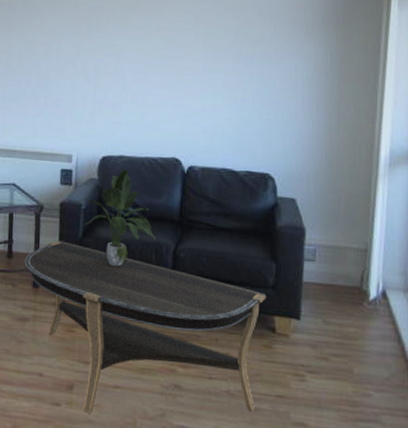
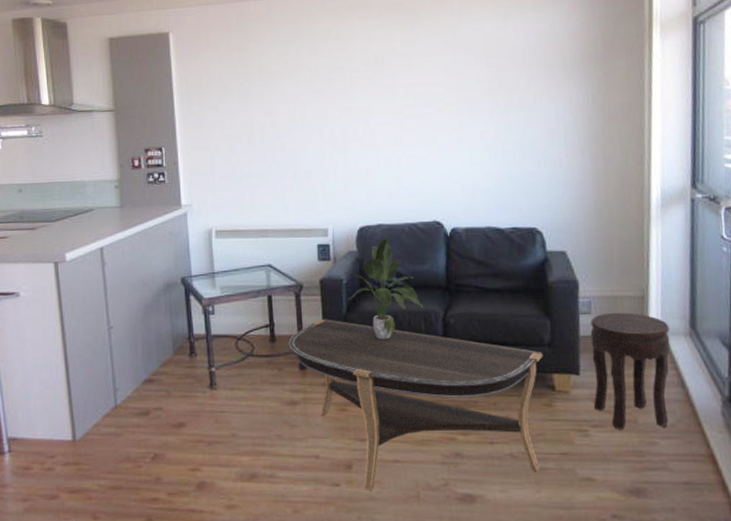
side table: none [312,262,390,380] -> present [590,312,670,430]

